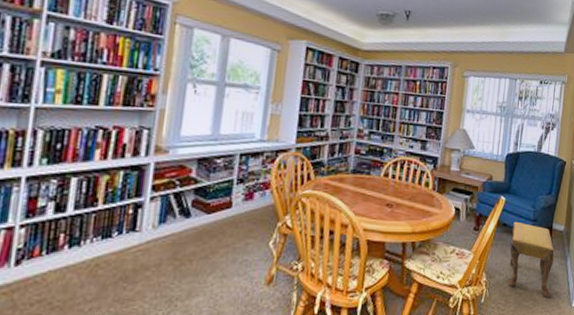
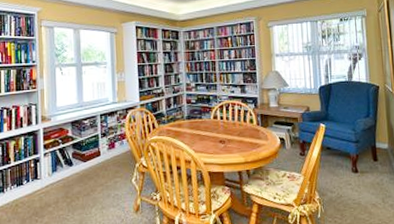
footstool: present [508,221,554,299] -> none [336,144,385,211]

